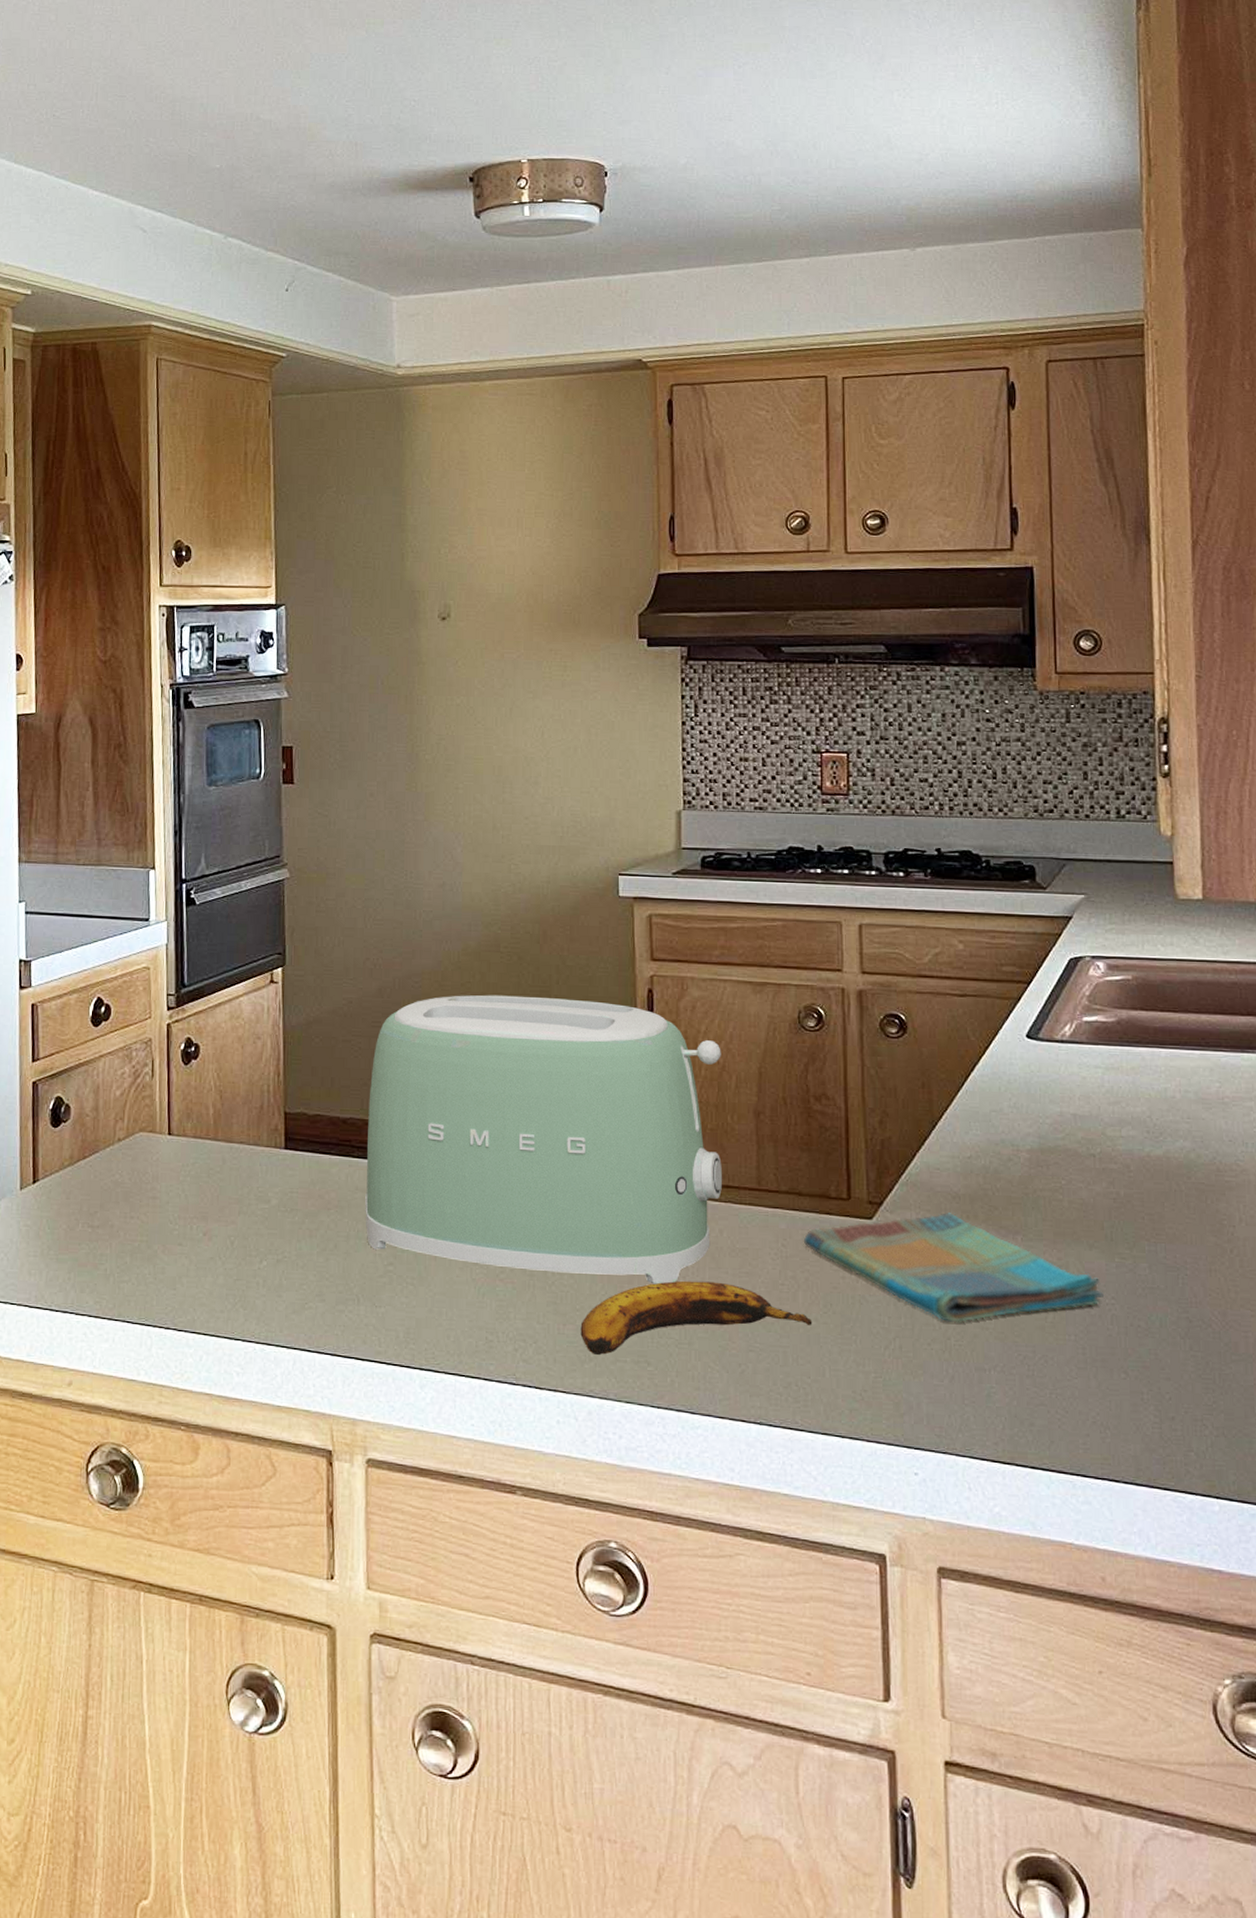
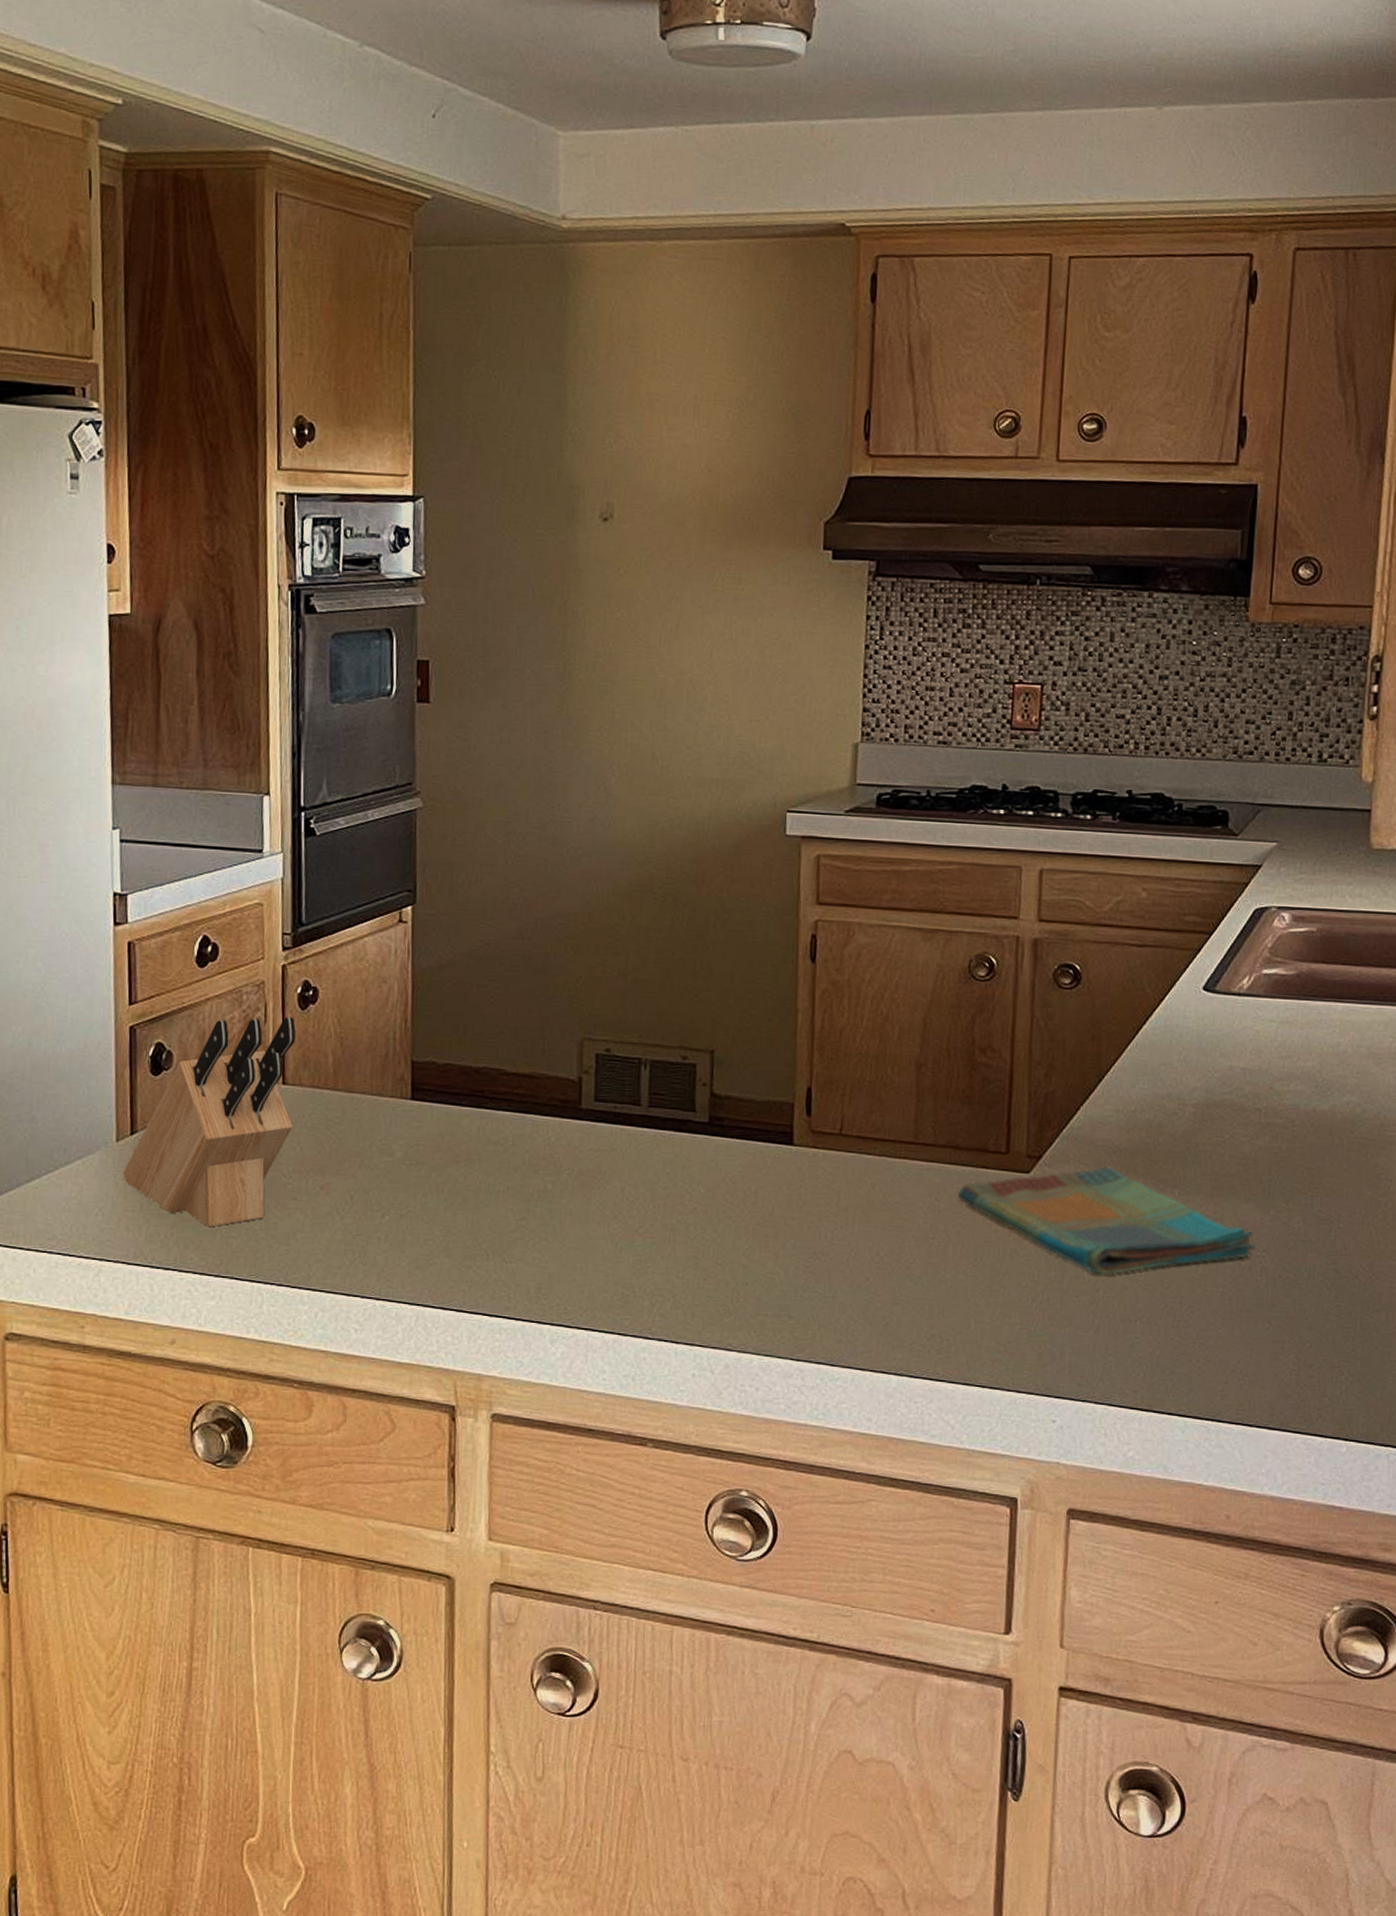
knife block: none [25,1071,180,1272] -> present [122,1016,296,1228]
toaster: present [365,994,723,1285] -> none [497,938,886,1239]
banana: present [580,1280,813,1355] -> none [721,1234,961,1309]

